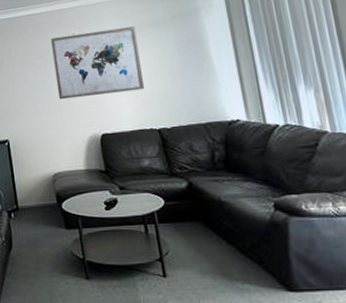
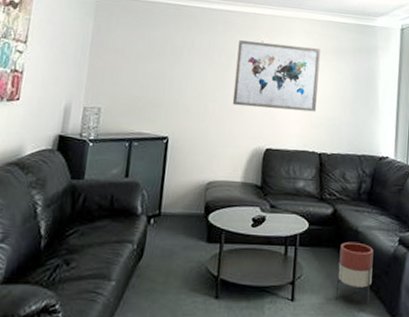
planter: none [204,213,253,279] -> present [335,241,374,307]

